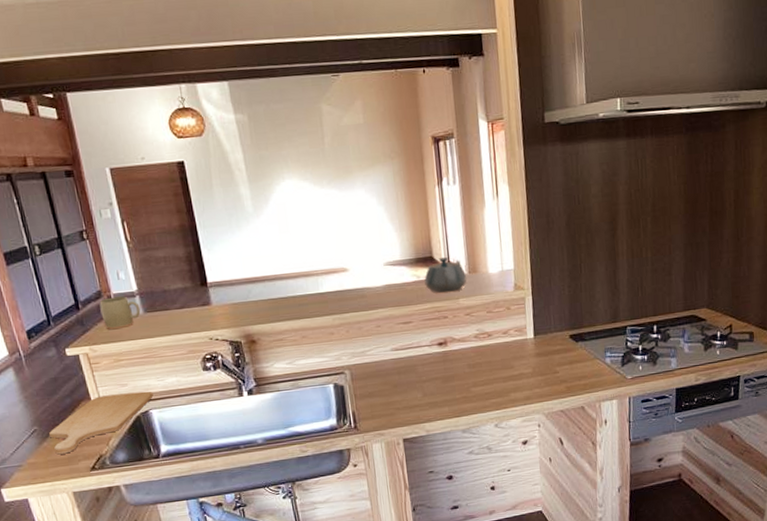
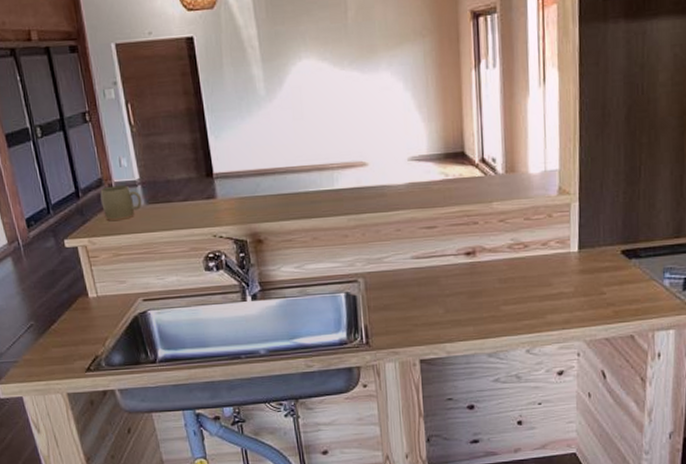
chopping board: present [49,391,153,455] -> none [45,290,152,353]
teapot: present [424,257,467,294] -> none [453,153,503,196]

